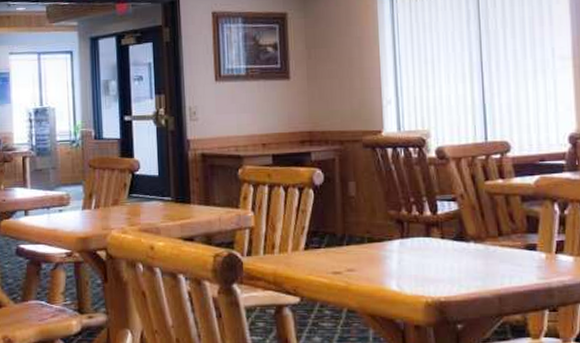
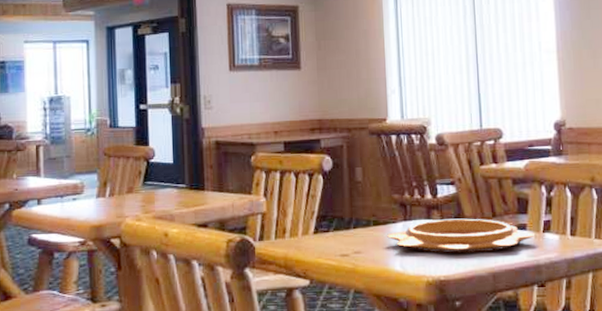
decorative bowl: none [381,237,547,274] -> present [386,218,536,254]

